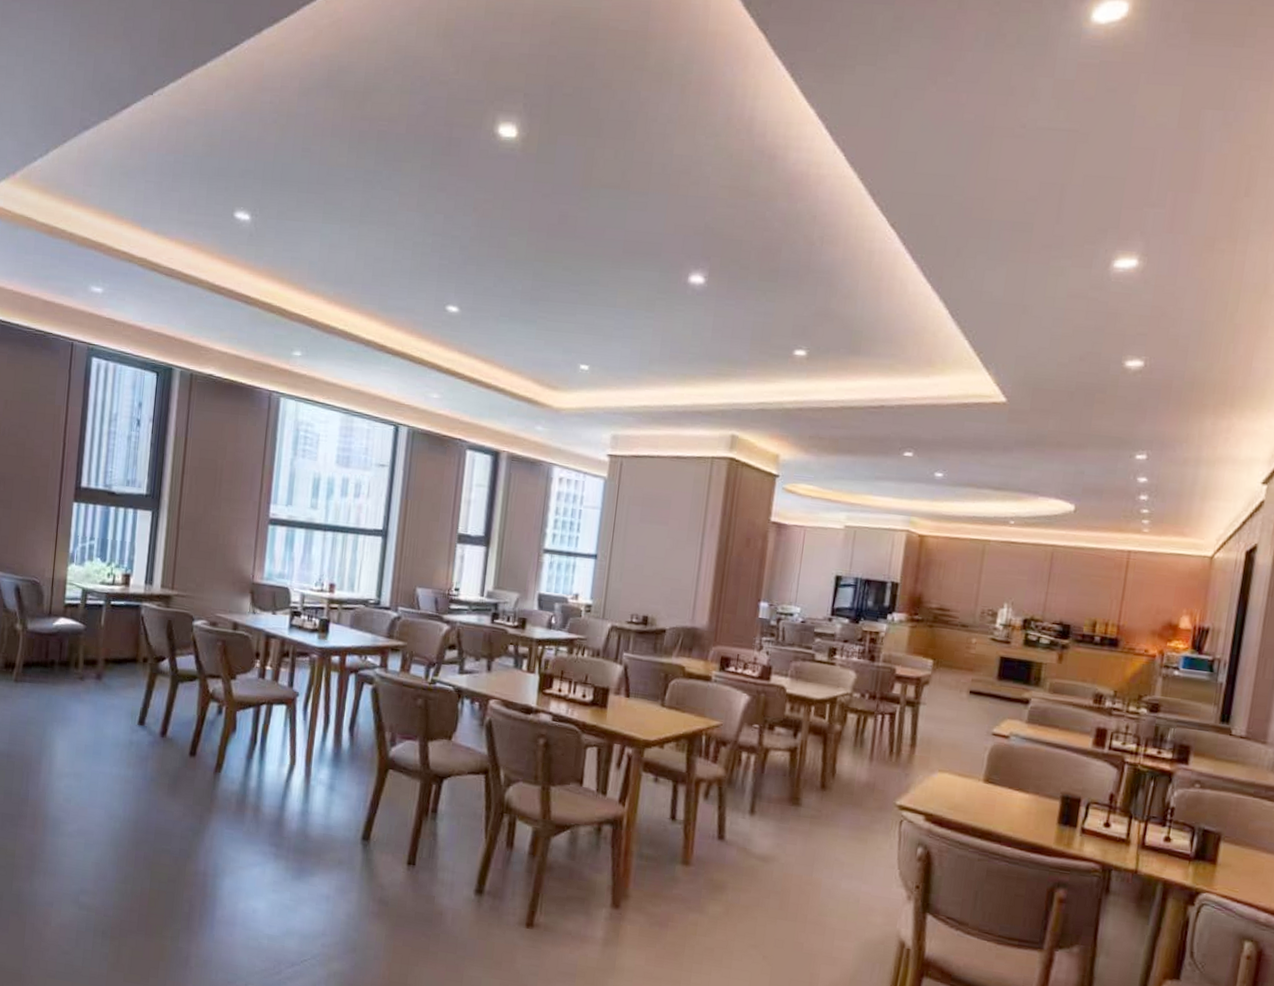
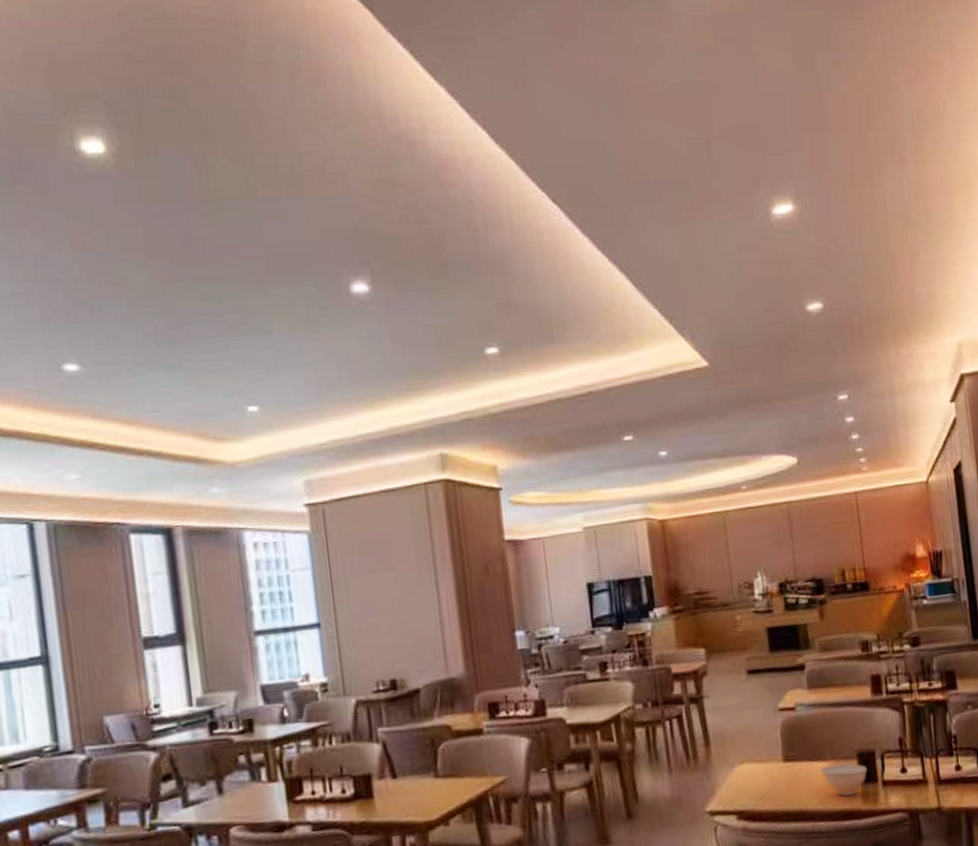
bowl: none [1019,798,1069,833] -> present [821,764,868,796]

